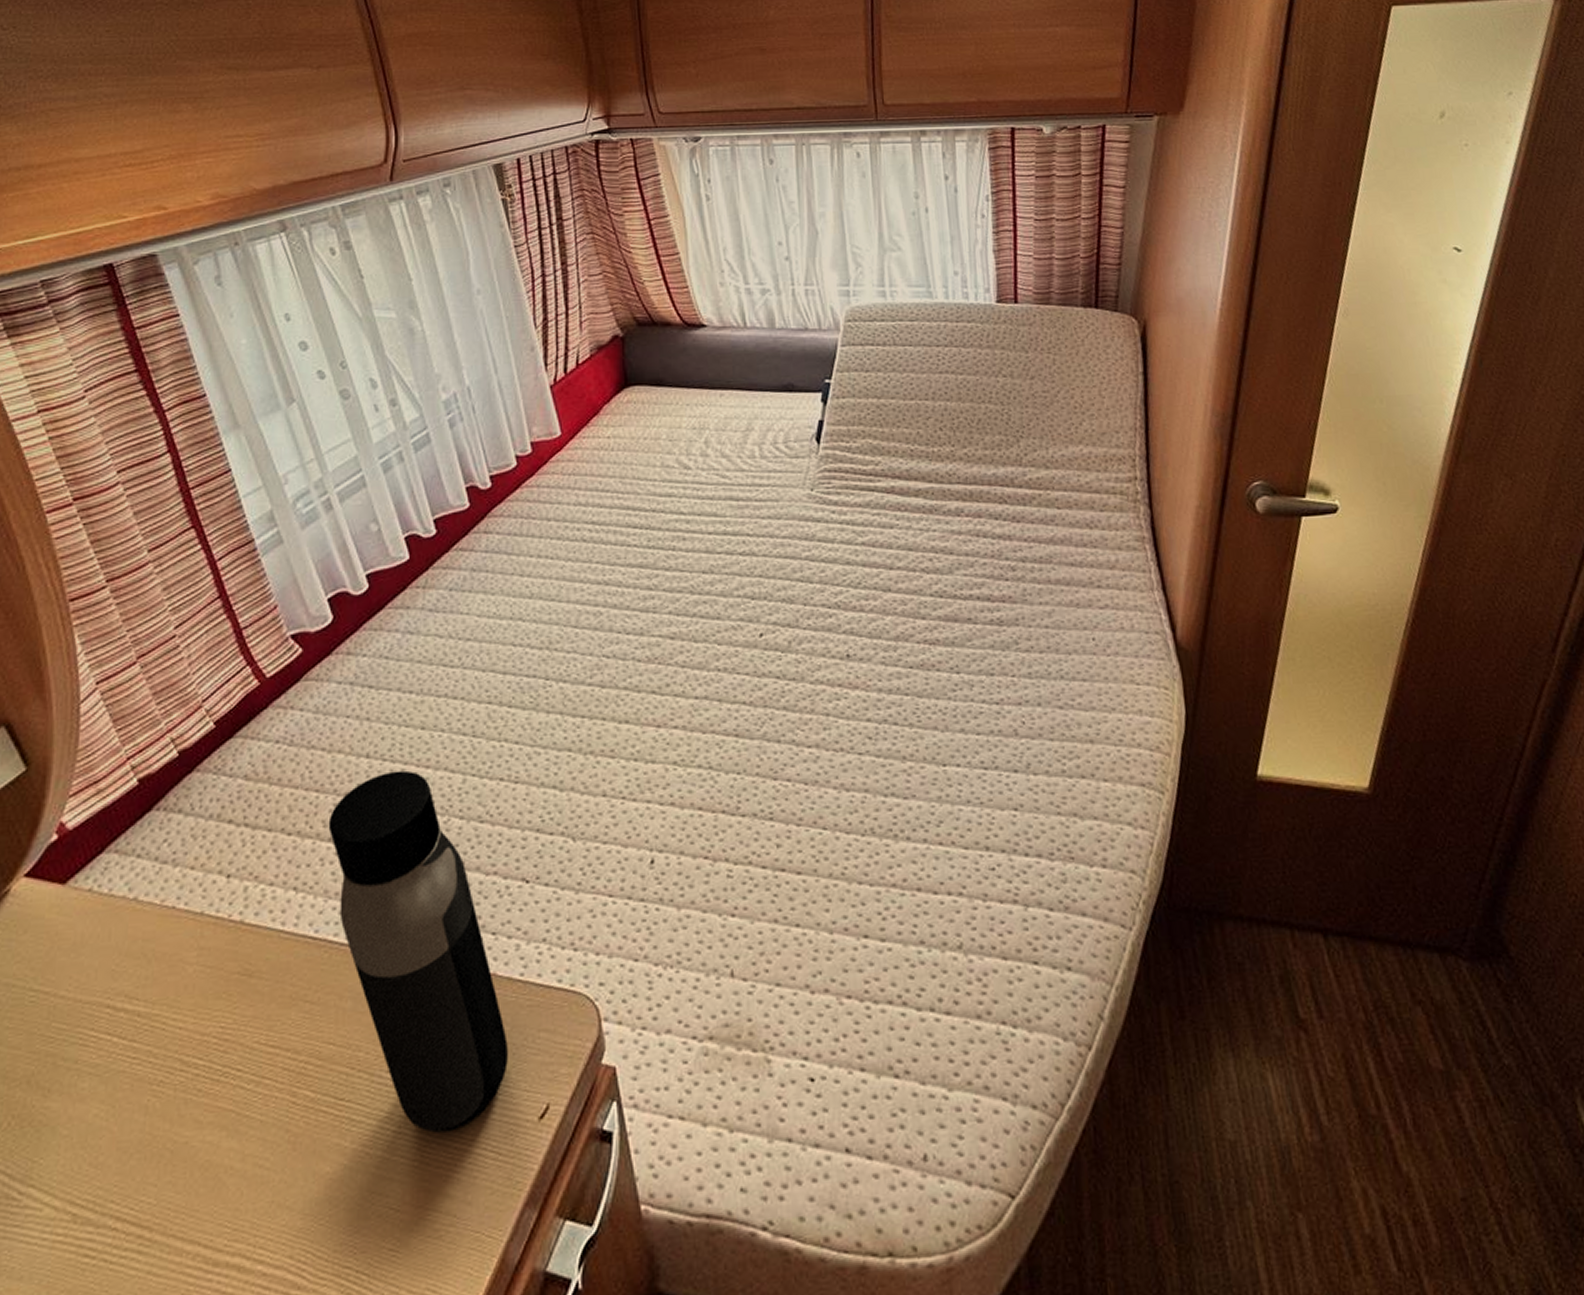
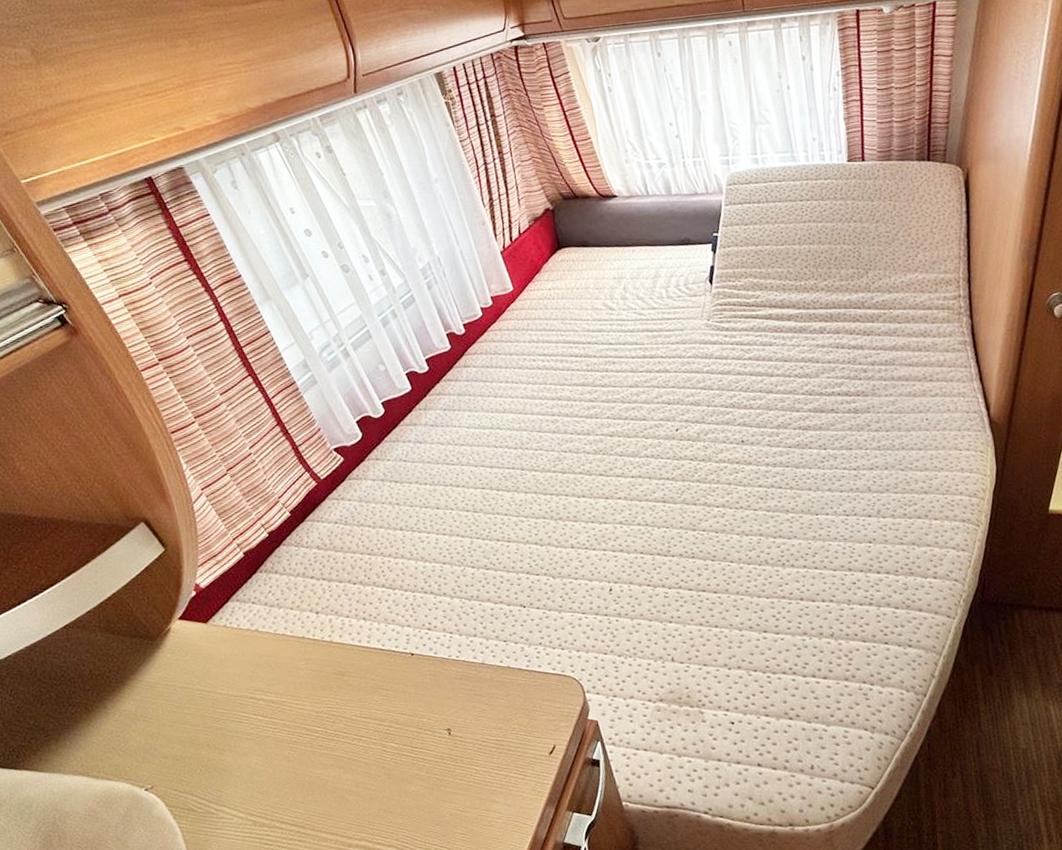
water bottle: present [328,770,509,1133] -> none [380,537,525,765]

